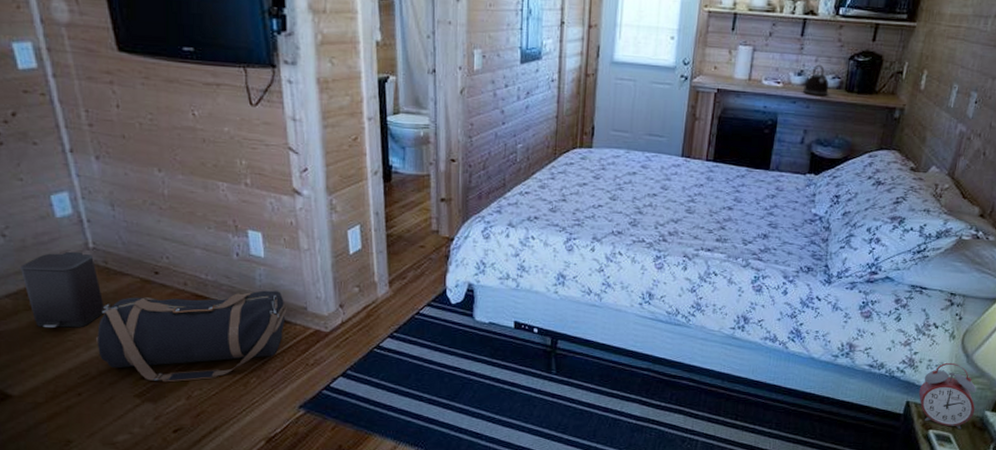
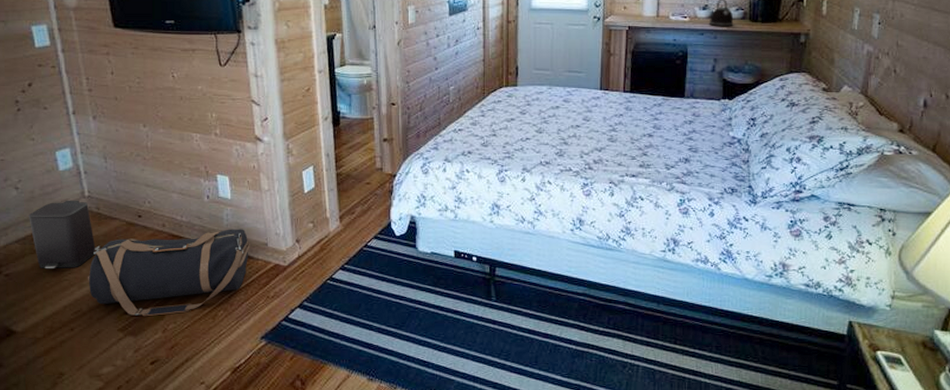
alarm clock: present [918,362,977,430] -> none [860,280,924,350]

